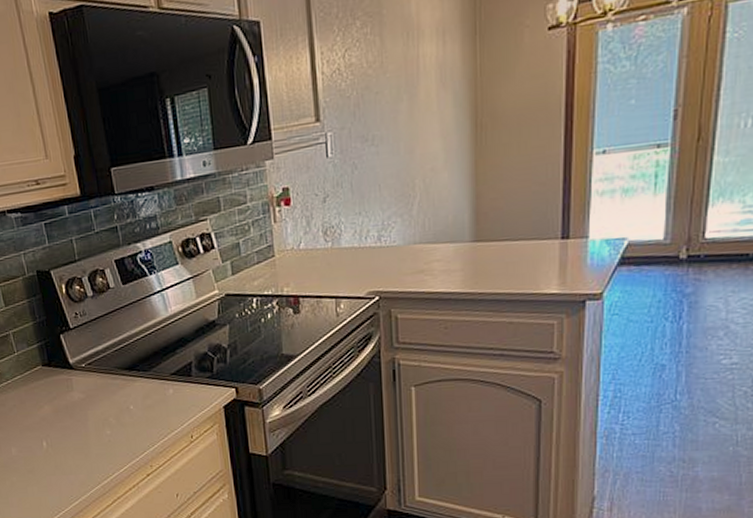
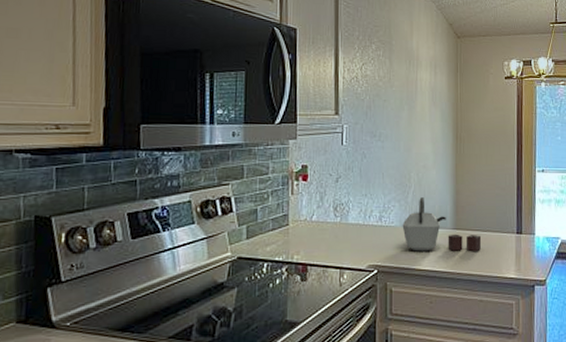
kettle: none [406,207,512,272] -> present [402,197,482,252]

